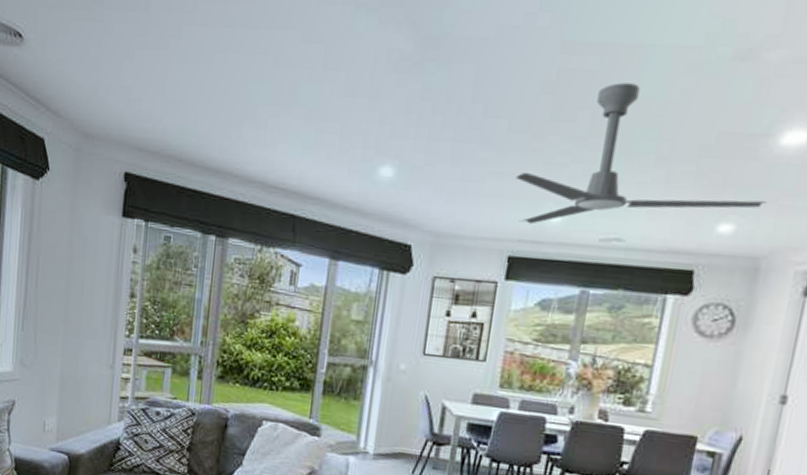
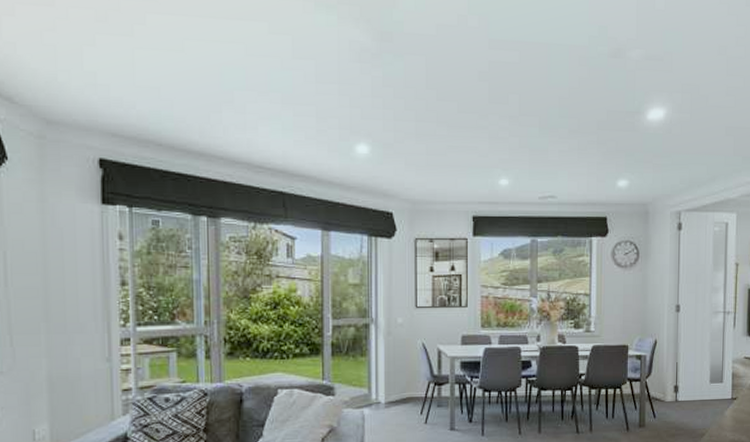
ceiling fan: present [515,83,767,224] -> none [469,73,646,188]

